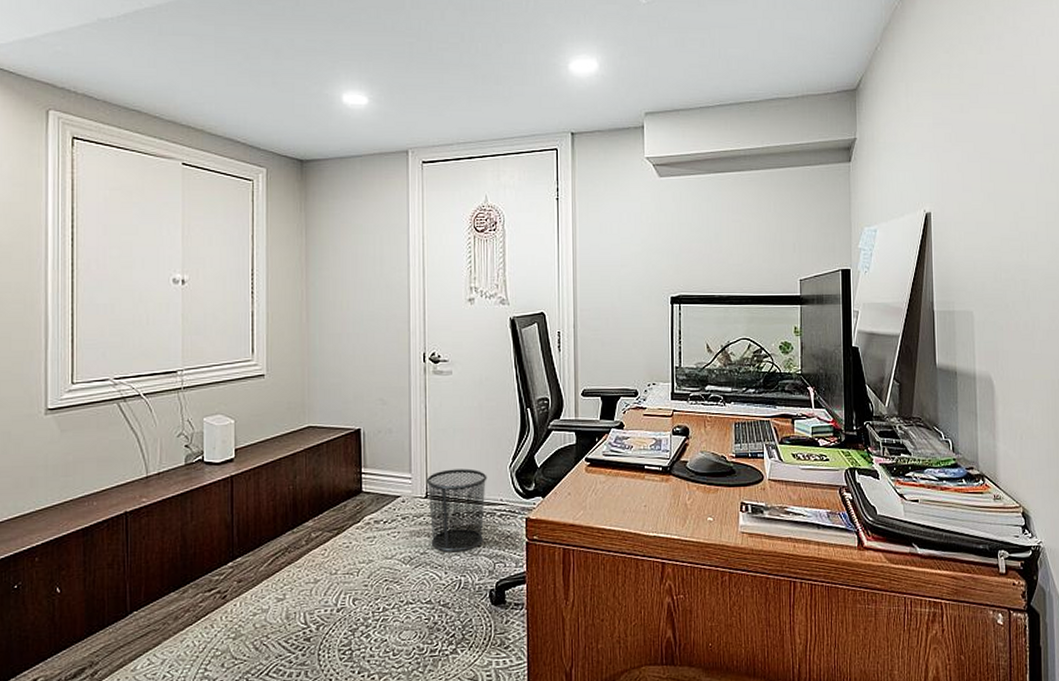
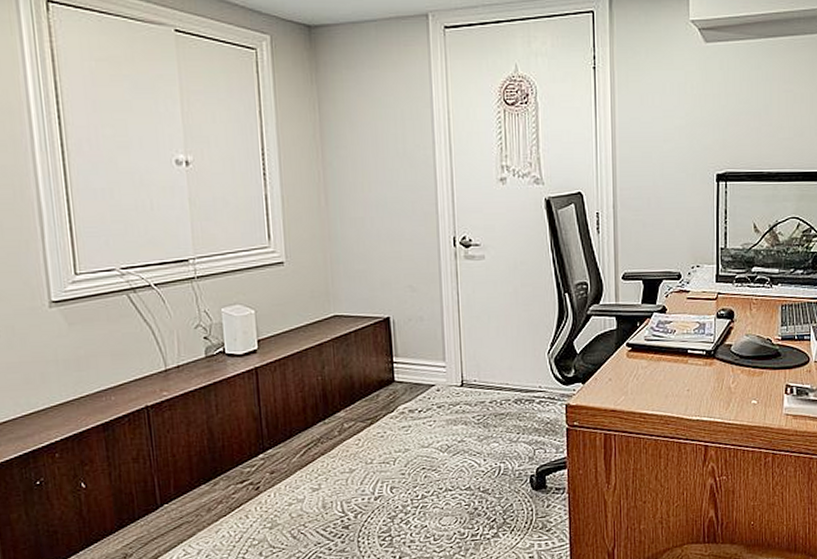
waste bin: present [426,468,487,553] -> none [461,356,525,440]

